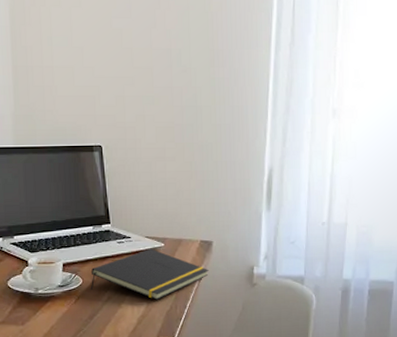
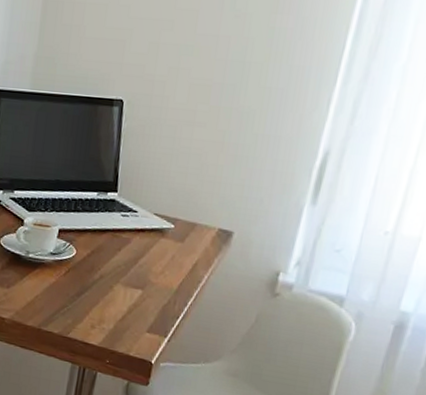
notepad: present [90,248,209,300] -> none [82,228,222,290]

